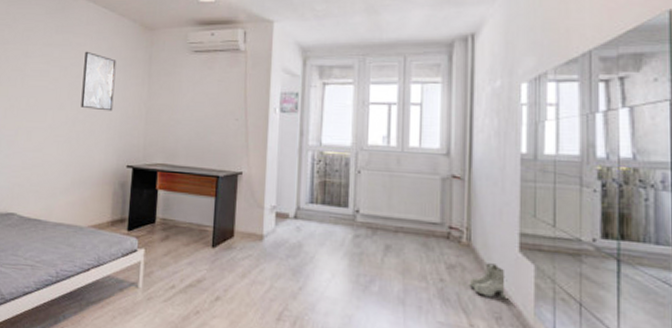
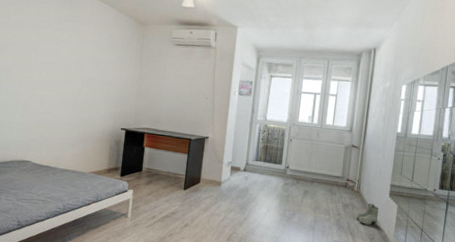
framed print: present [81,51,117,111] -> none [85,37,115,86]

